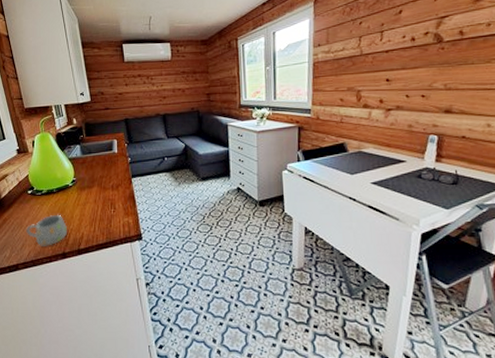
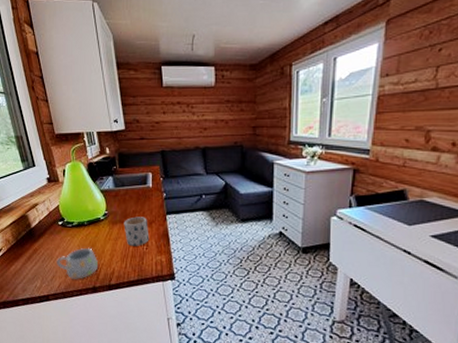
mug: none [91,181,117,210] -> present [124,216,150,246]

